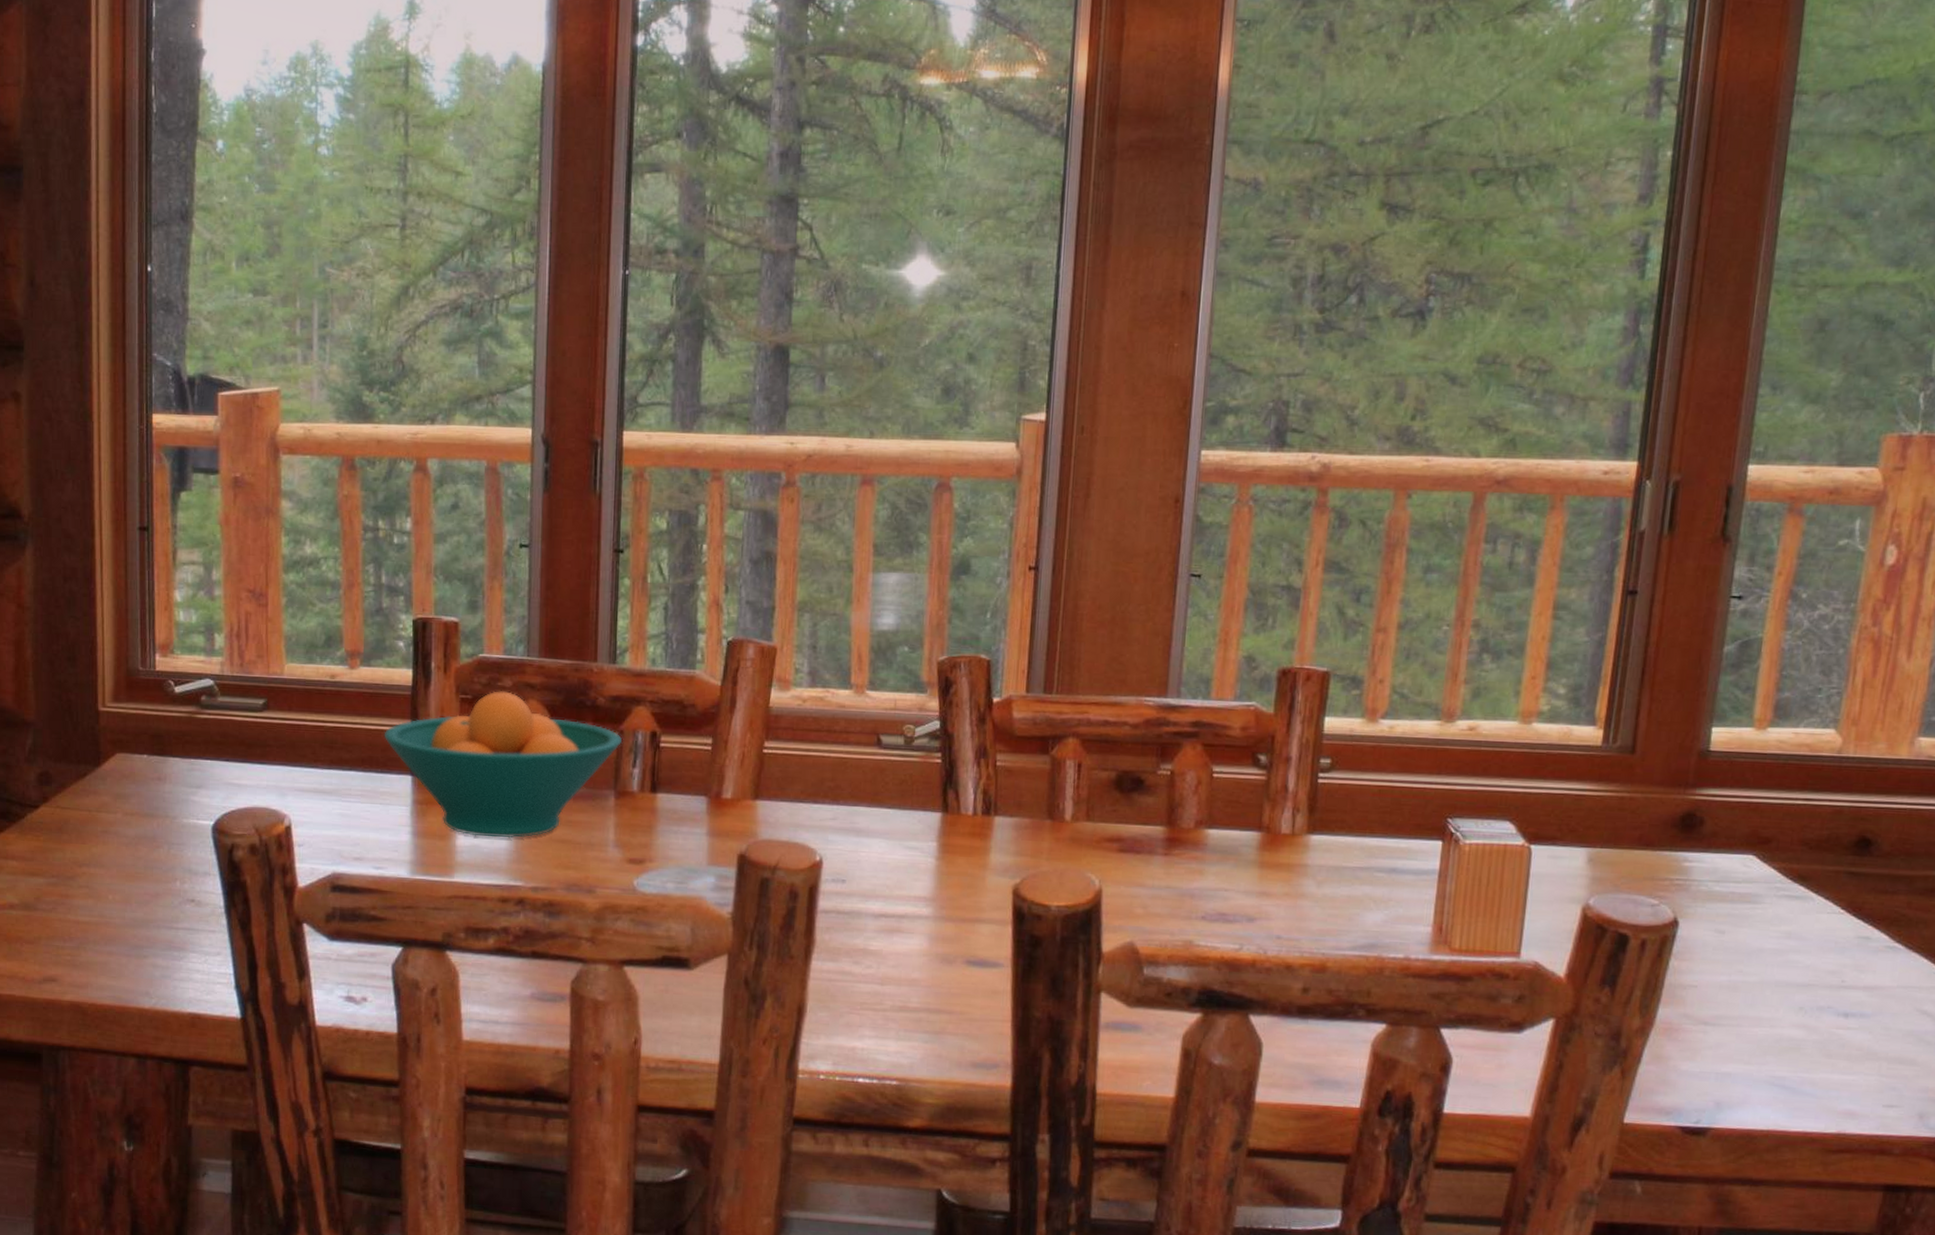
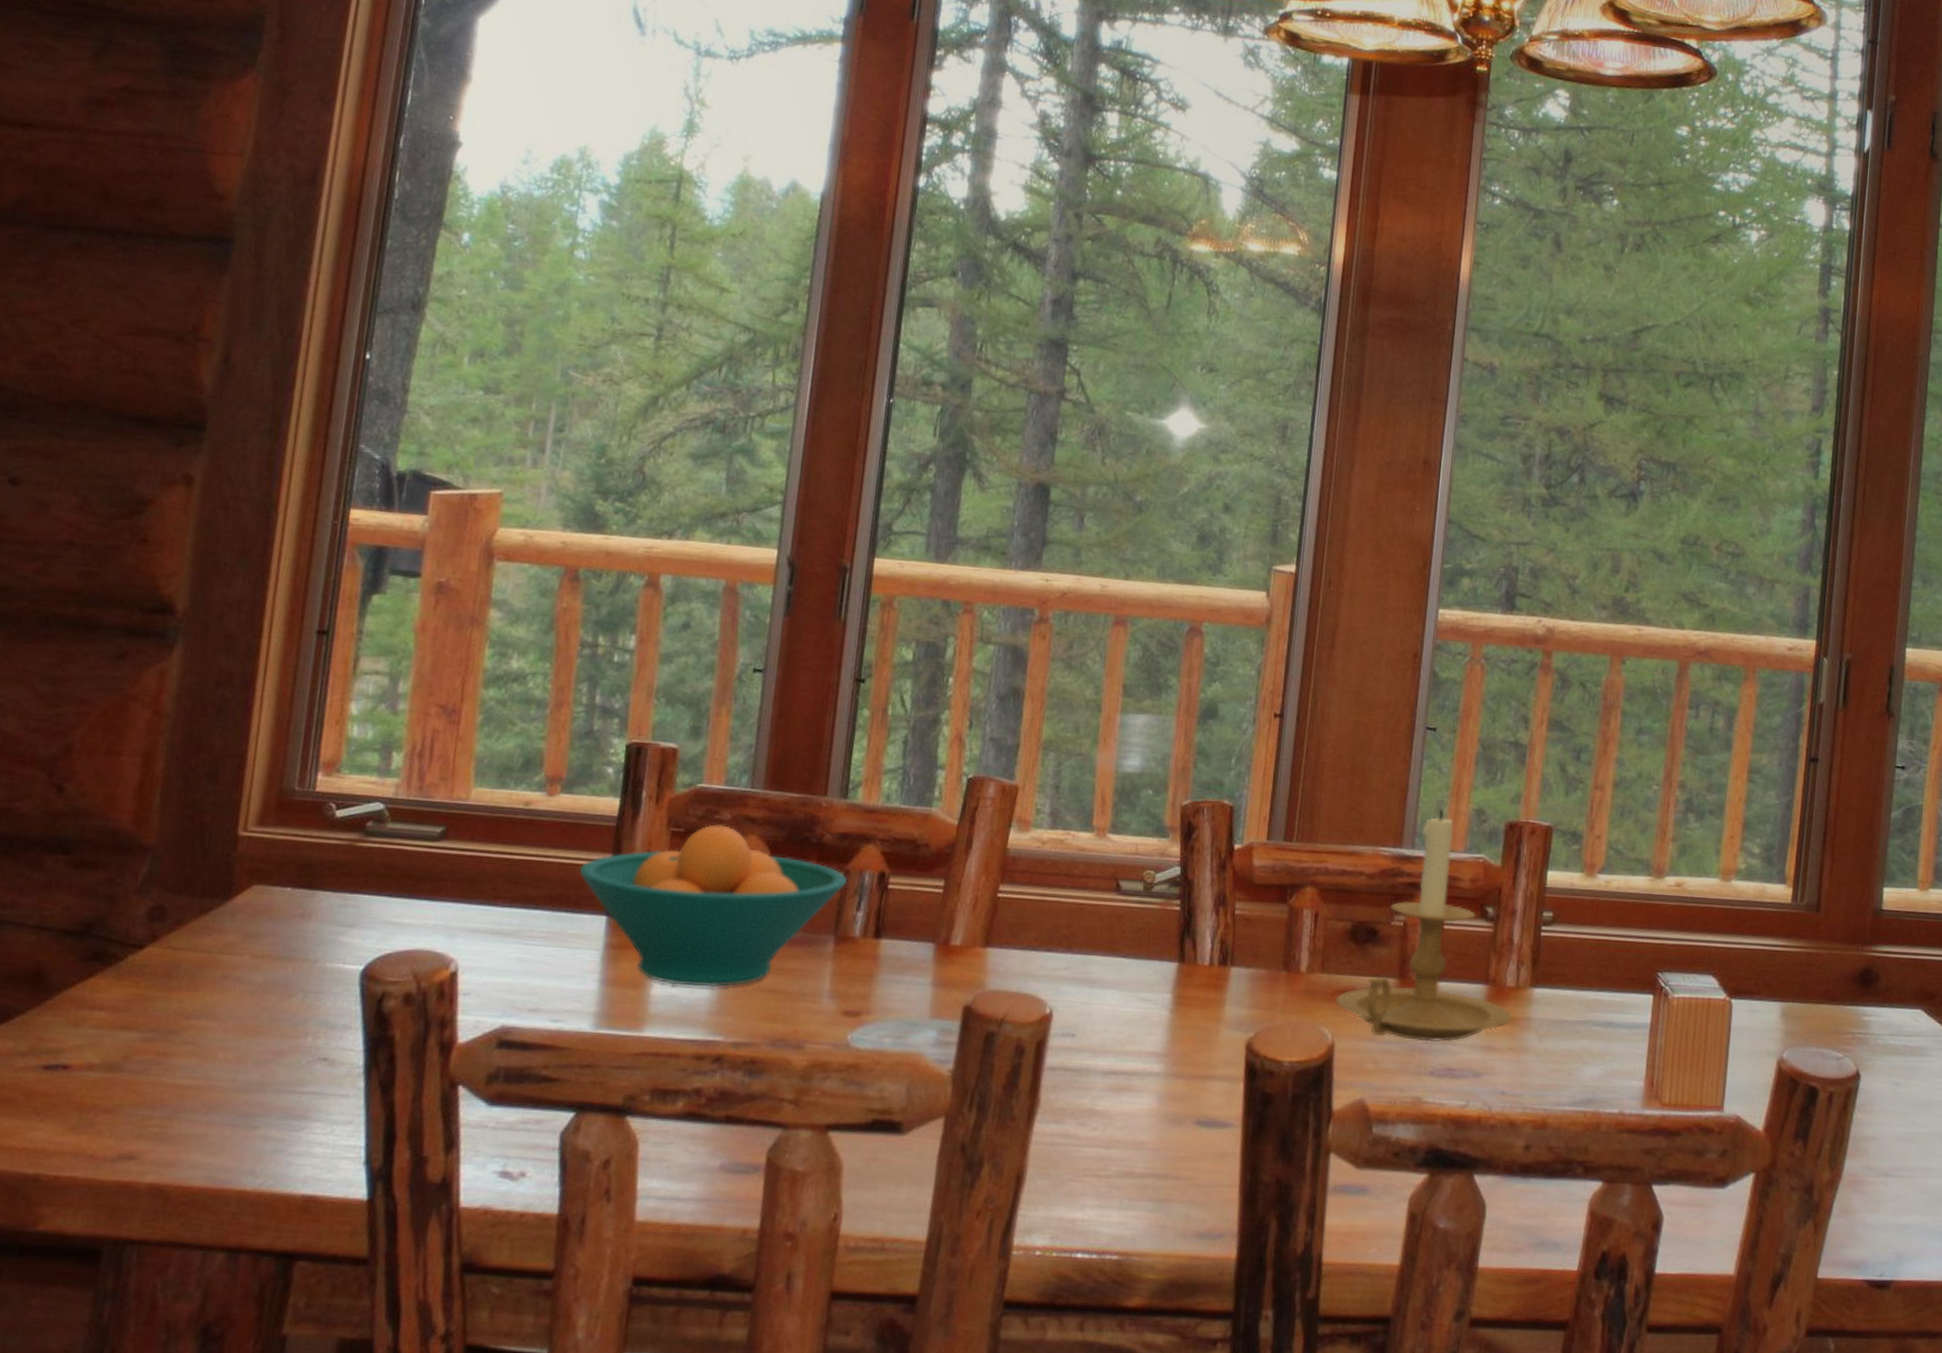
candle holder: none [1103,657,1288,888] -> present [1336,809,1513,1042]

